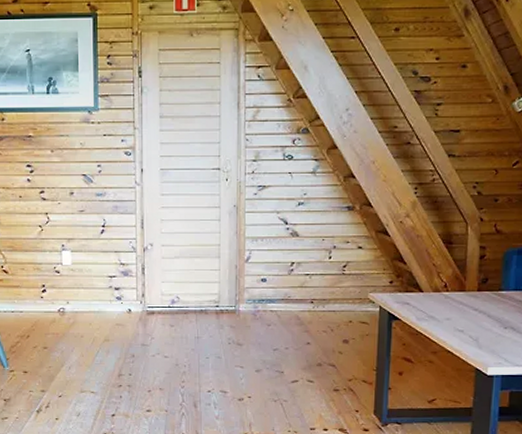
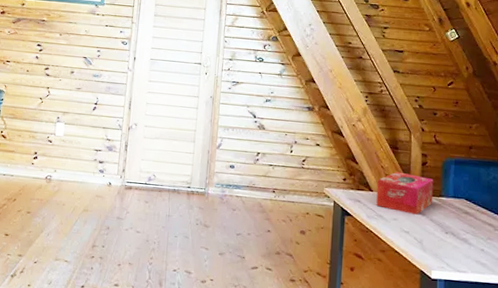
tissue box: none [427,268,493,312] -> present [376,171,434,215]

